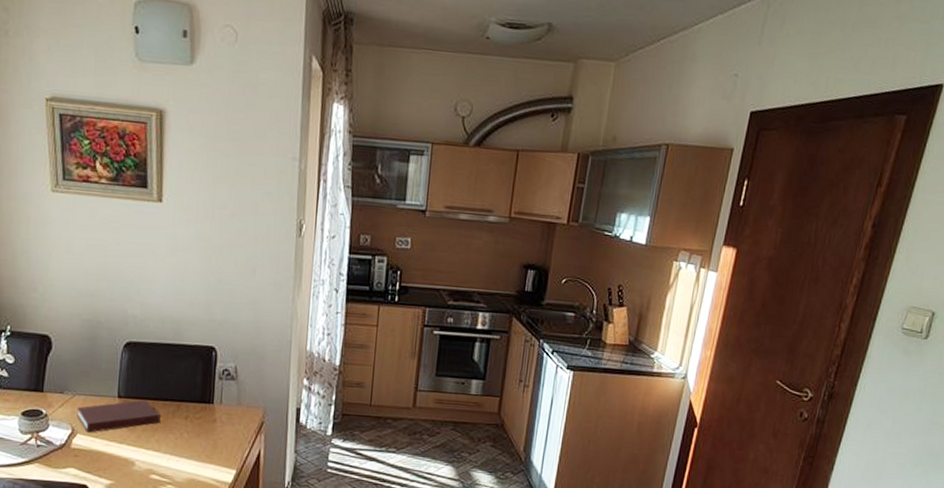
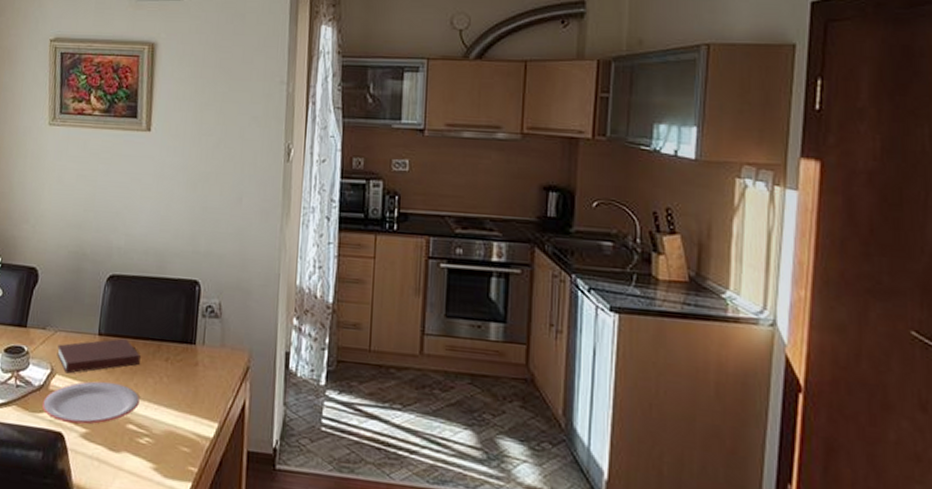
plate: none [64,438,161,477] -> present [41,381,140,425]

